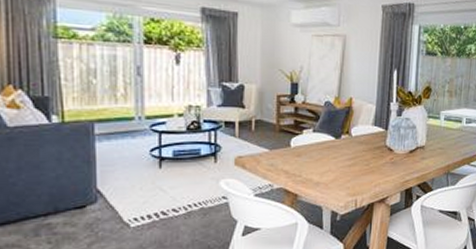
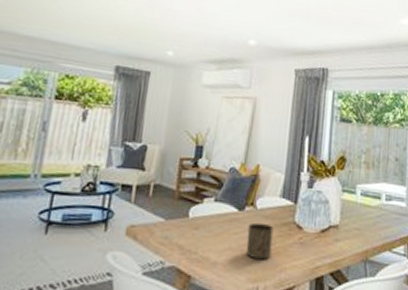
cup: none [344,148,368,178] -> present [246,222,274,260]

